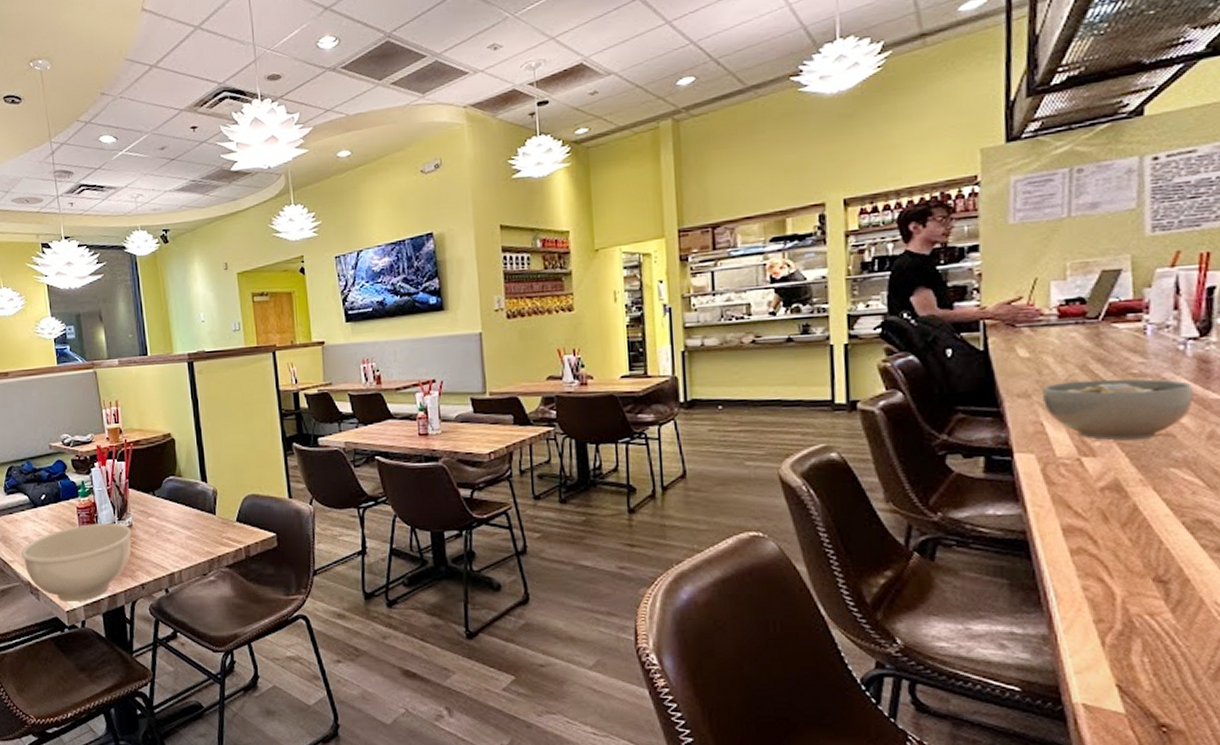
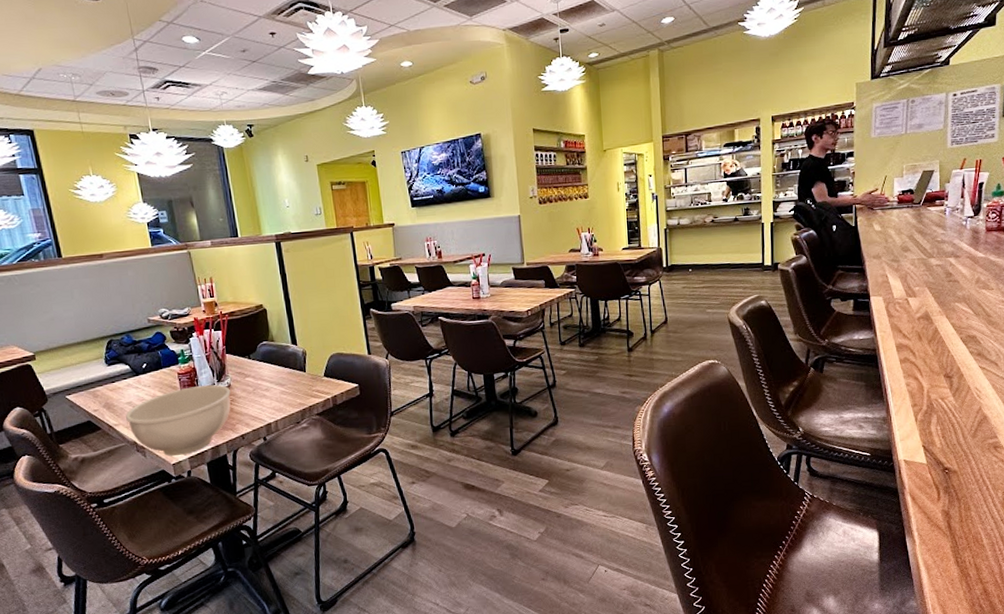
soup bowl: present [1043,379,1193,440] -> none [888,244,969,286]

